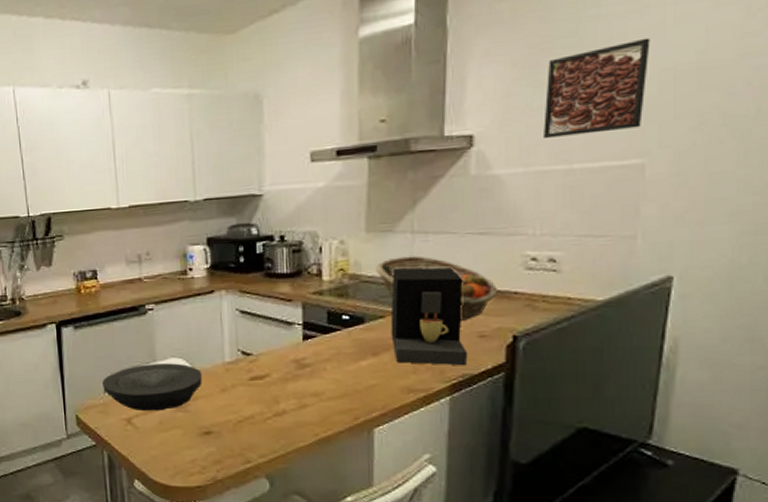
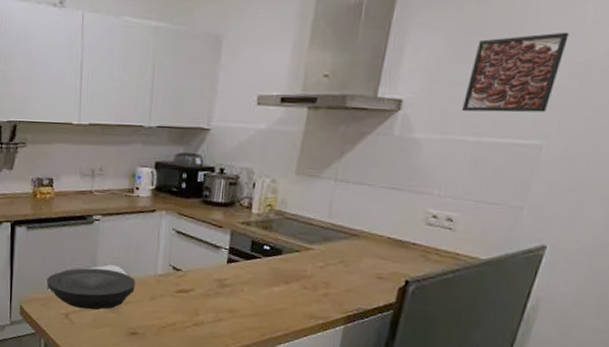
fruit basket: present [376,255,497,321] -> none [299,200,400,263]
coffee maker: present [390,267,468,366] -> none [303,209,372,302]

